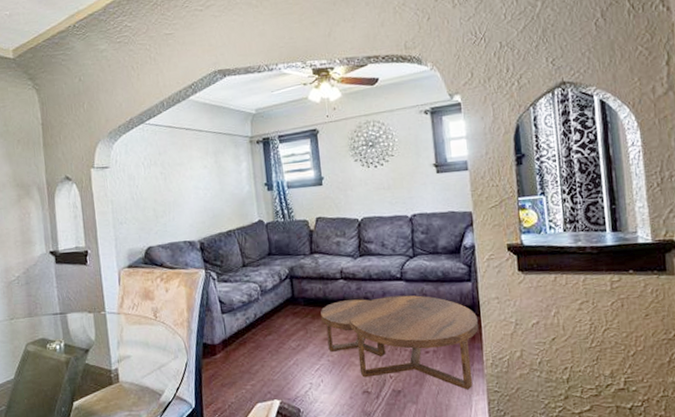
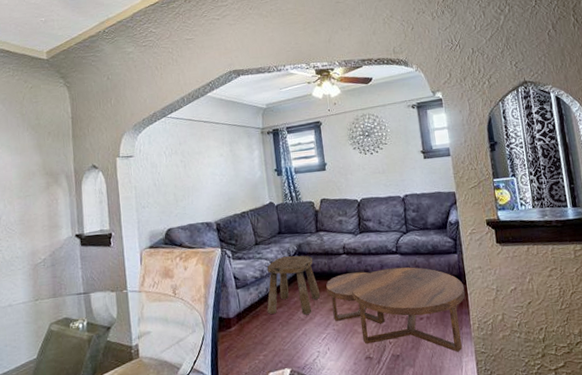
stool: none [255,279,315,344] -> present [267,255,321,315]

